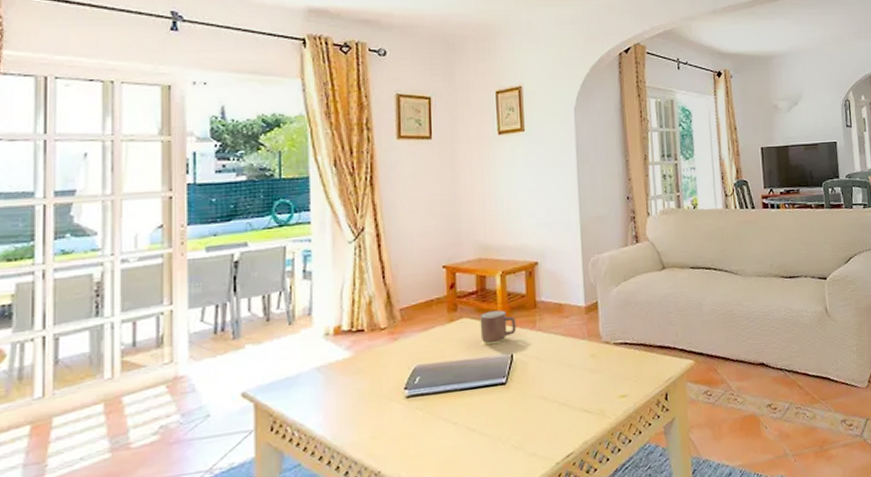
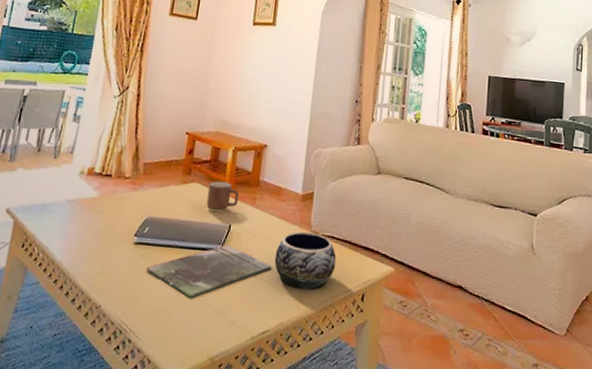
magazine: none [426,375,566,440] -> present [146,244,272,298]
decorative bowl: none [567,343,633,404] -> present [274,231,337,290]

